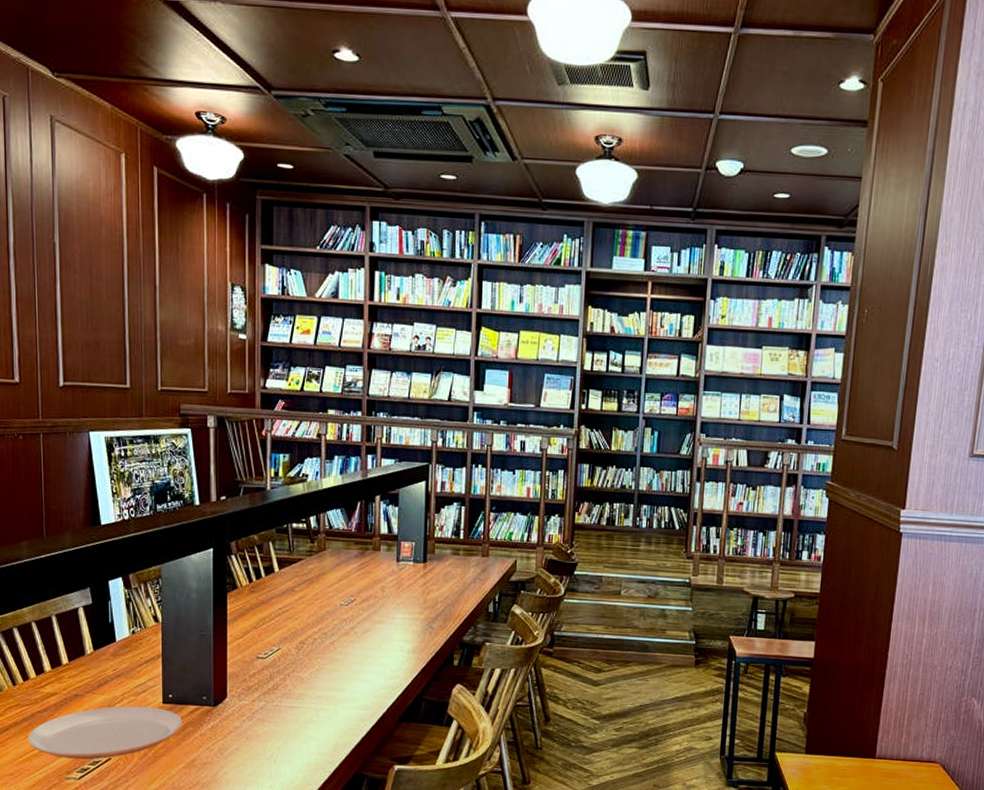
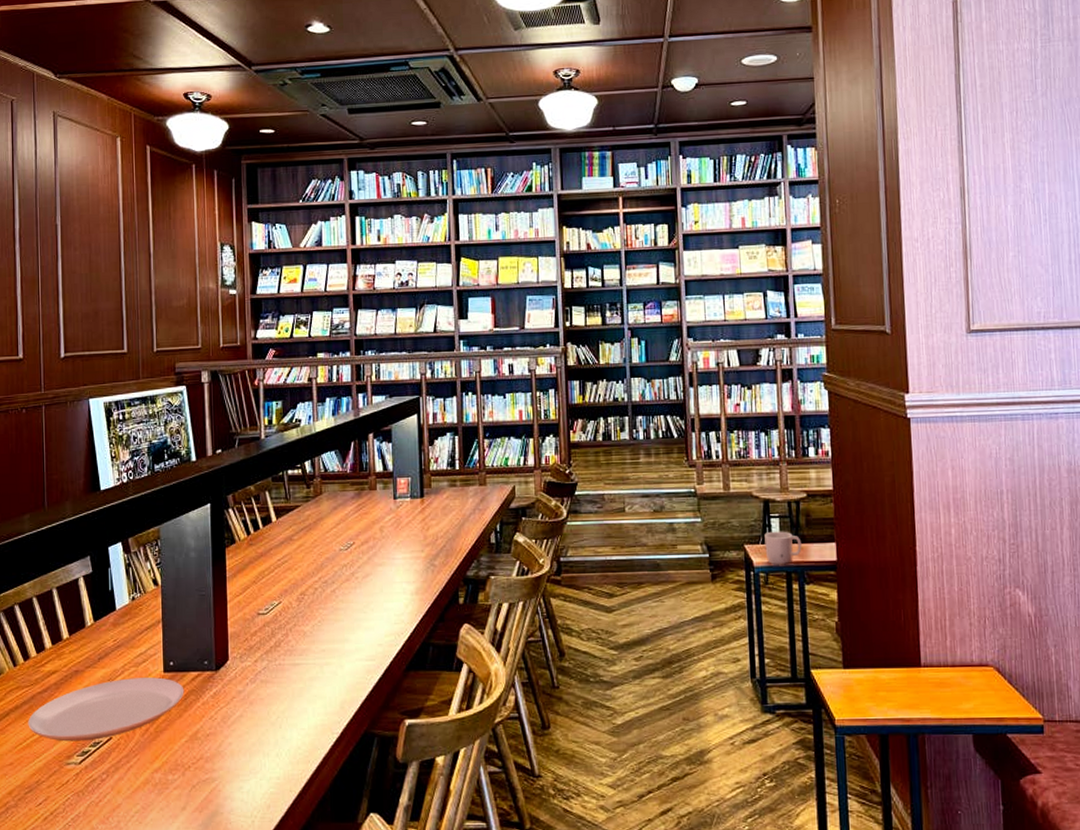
mug: none [748,625,784,658] -> present [764,531,802,565]

